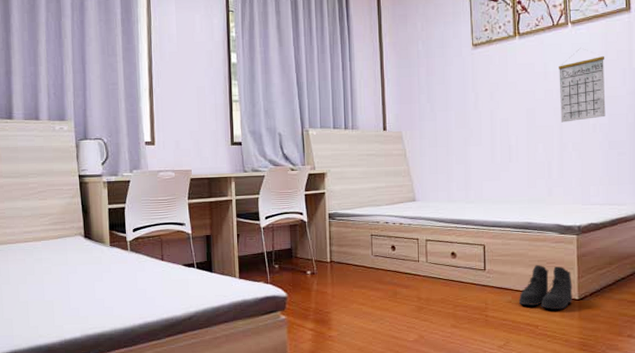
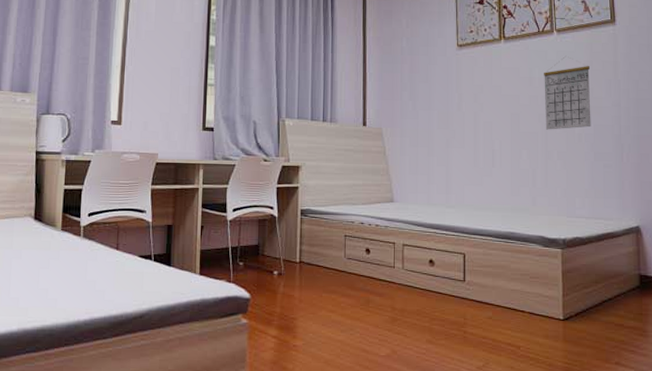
boots: present [519,264,572,310] -> none [500,278,557,330]

